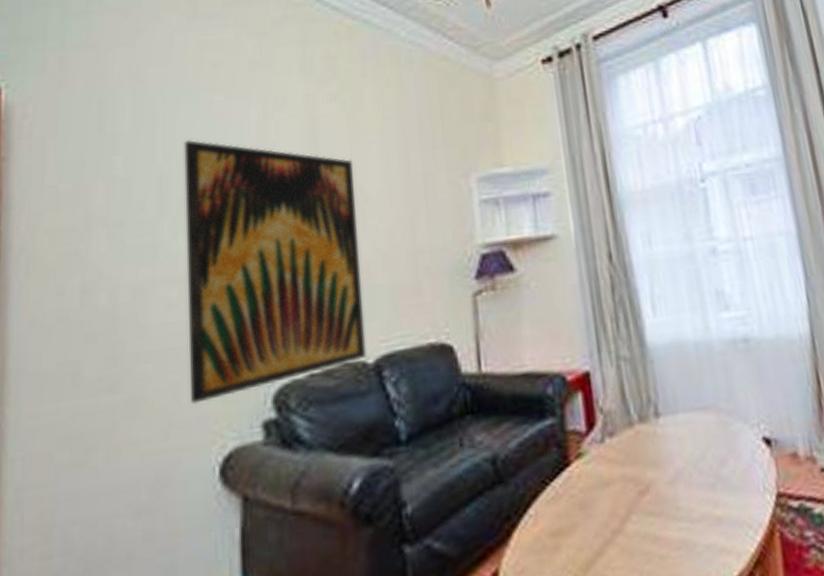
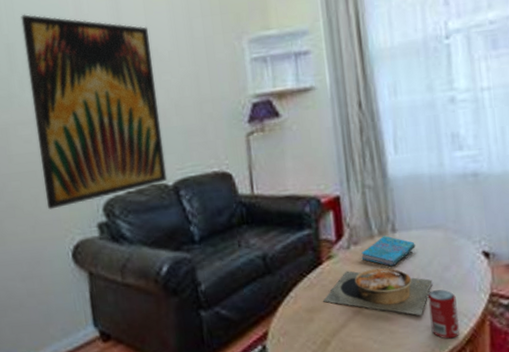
bowl: none [572,466,708,531] -> present [323,267,432,316]
cover: none [618,422,684,464] -> present [361,235,416,267]
beverage can: none [703,491,745,562] -> present [428,289,460,339]

